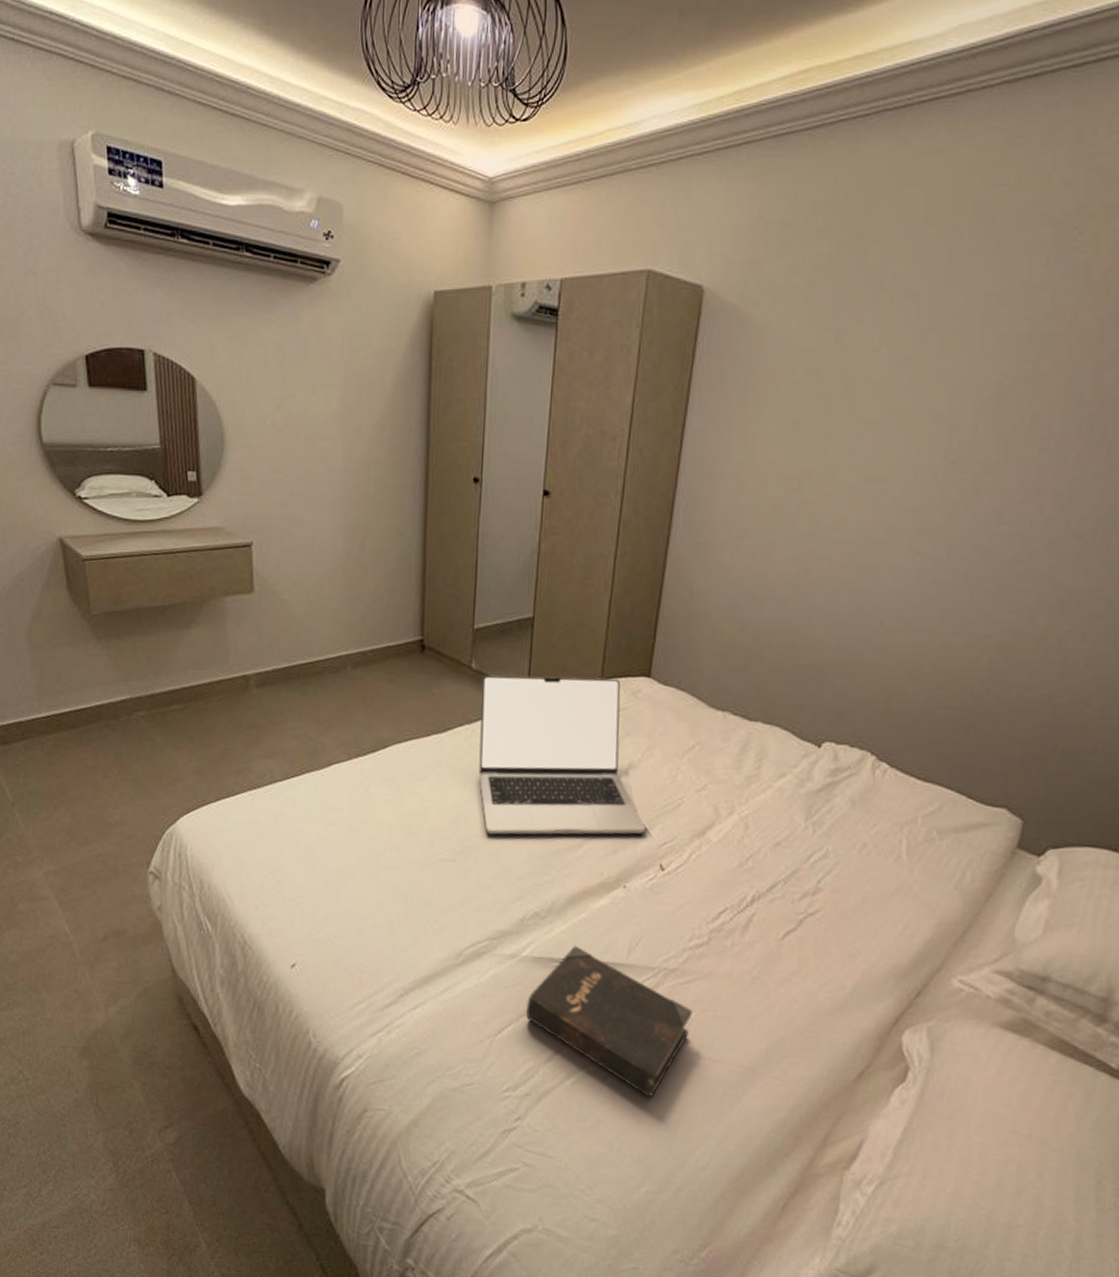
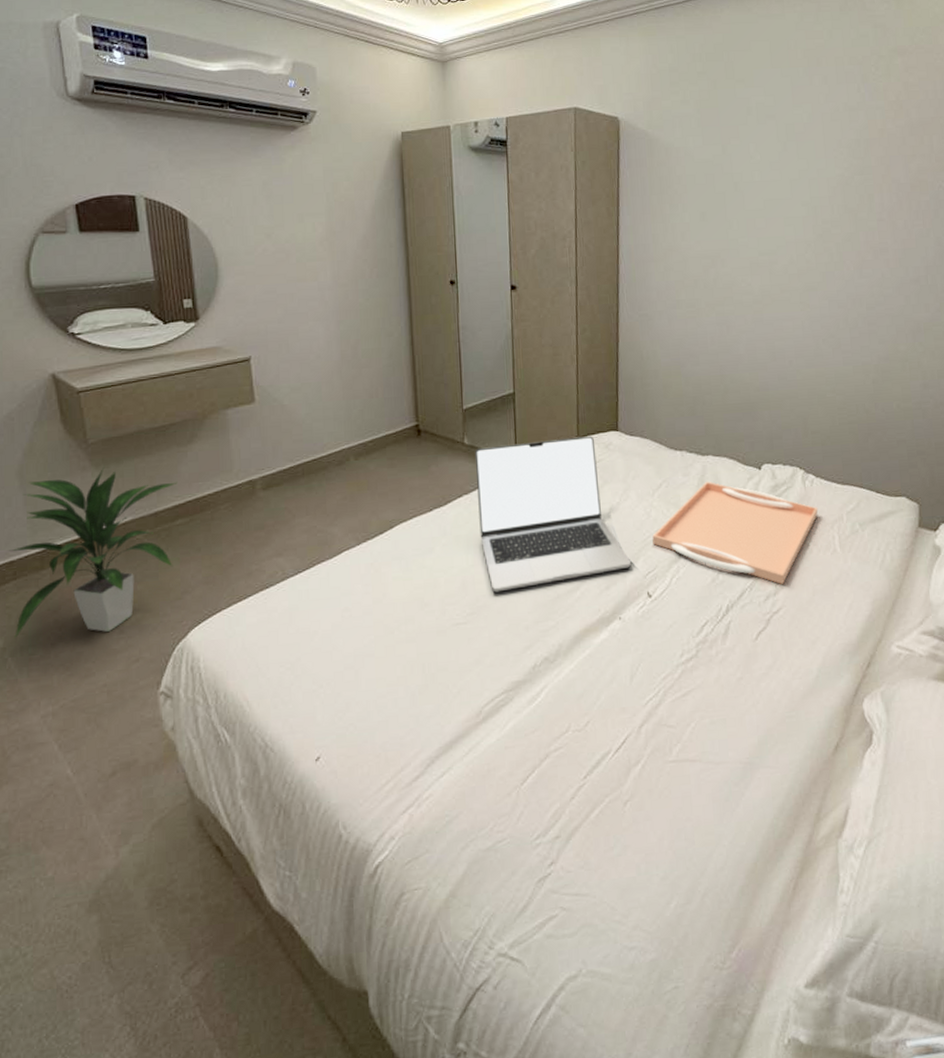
indoor plant: none [17,640,174,805] -> present [8,466,178,638]
hardback book: present [526,945,693,1098] -> none [547,681,693,813]
serving tray: none [674,751,887,884] -> present [652,481,818,584]

